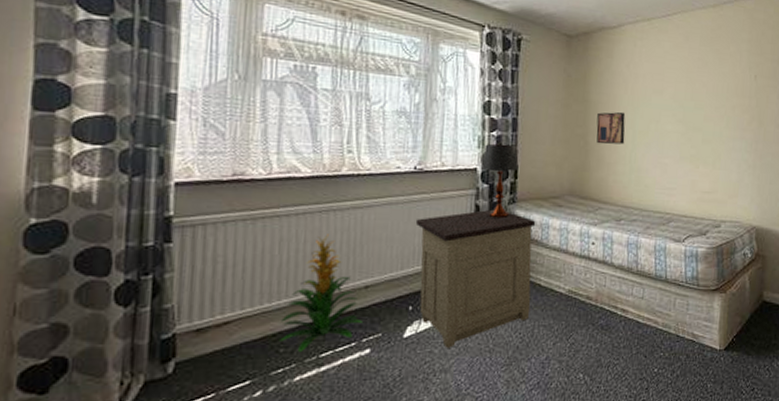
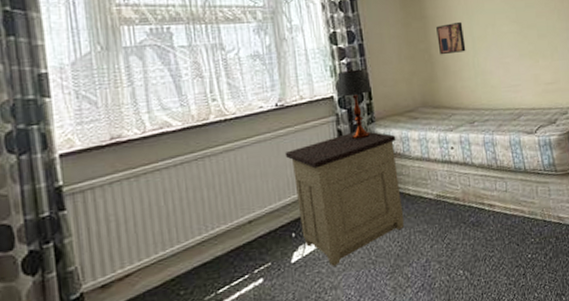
indoor plant: present [280,234,362,353] -> none [177,179,252,292]

